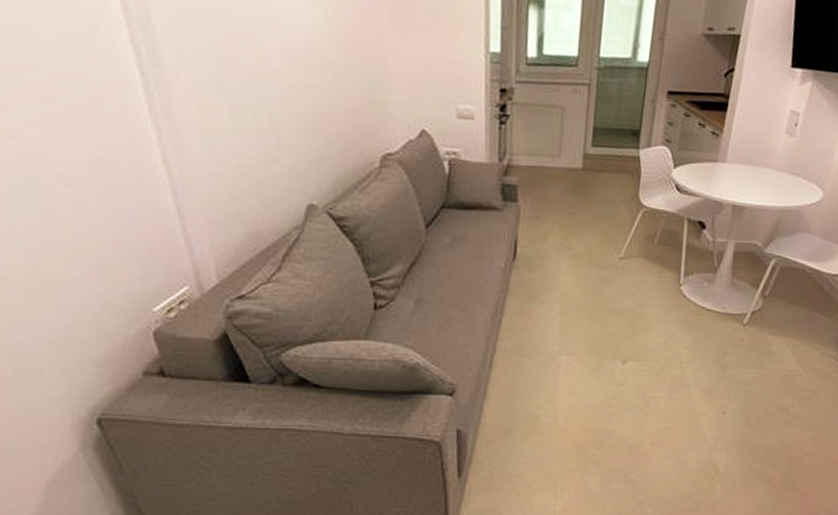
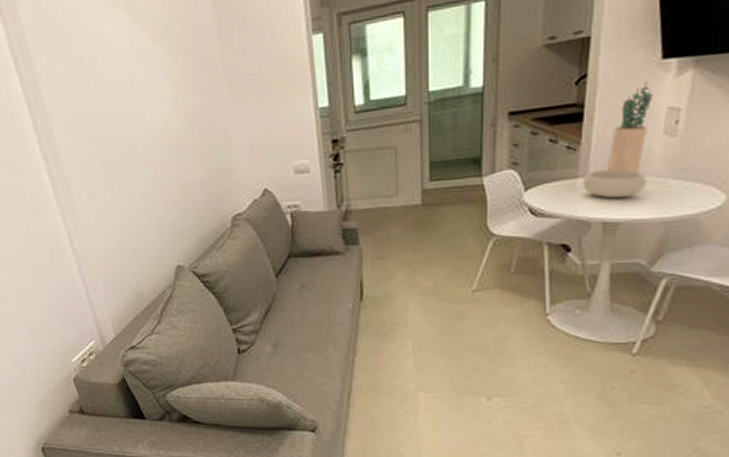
bowl: none [720,158,770,185] -> present [582,170,647,199]
vase: none [740,86,782,166] -> present [606,82,654,174]

